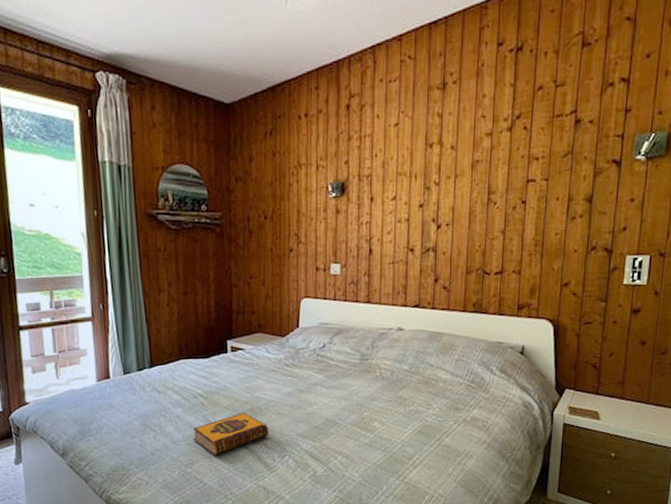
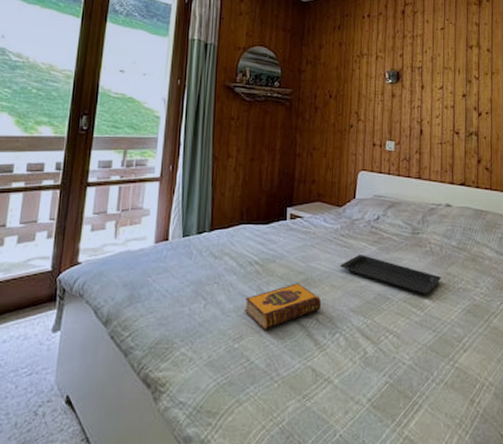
serving tray: none [286,383,391,418] -> present [340,255,441,294]

